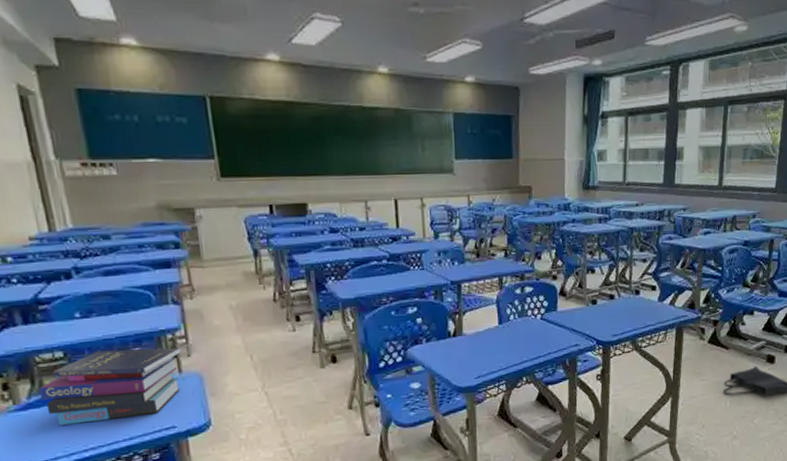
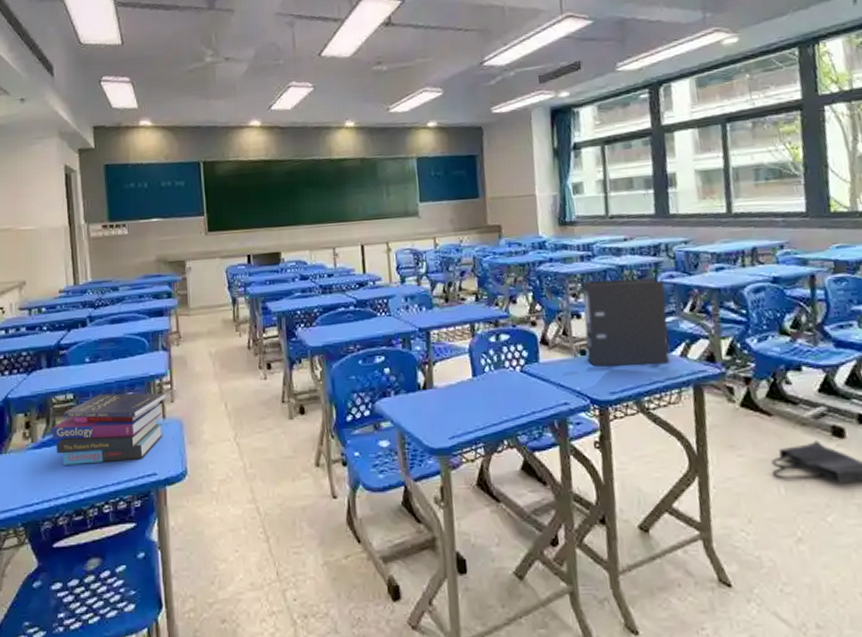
binder: none [597,239,664,314] -> present [582,277,670,367]

